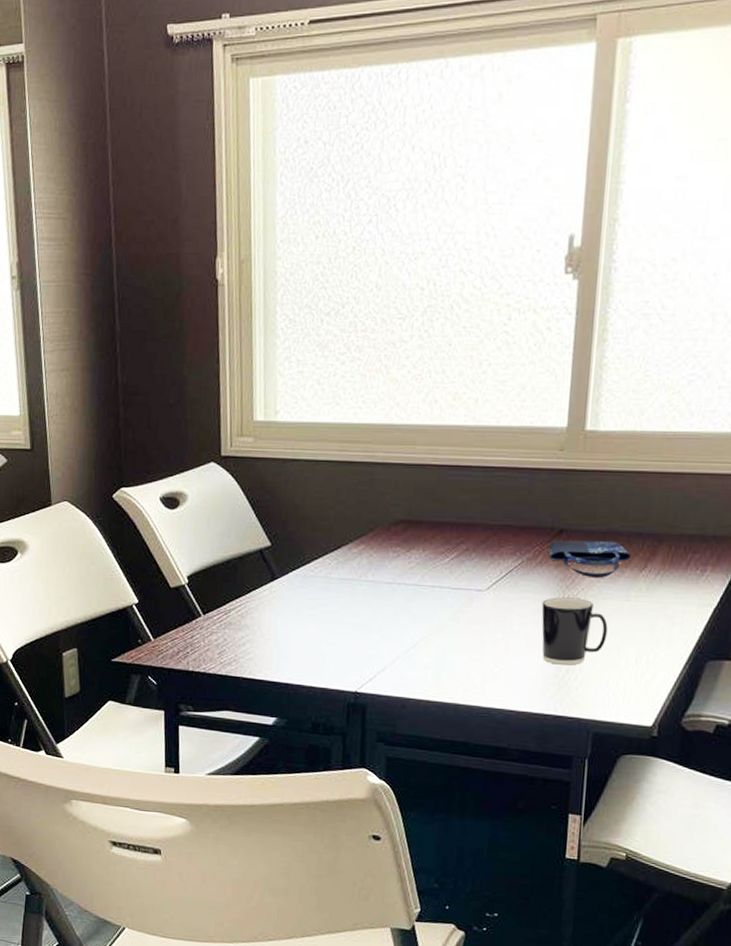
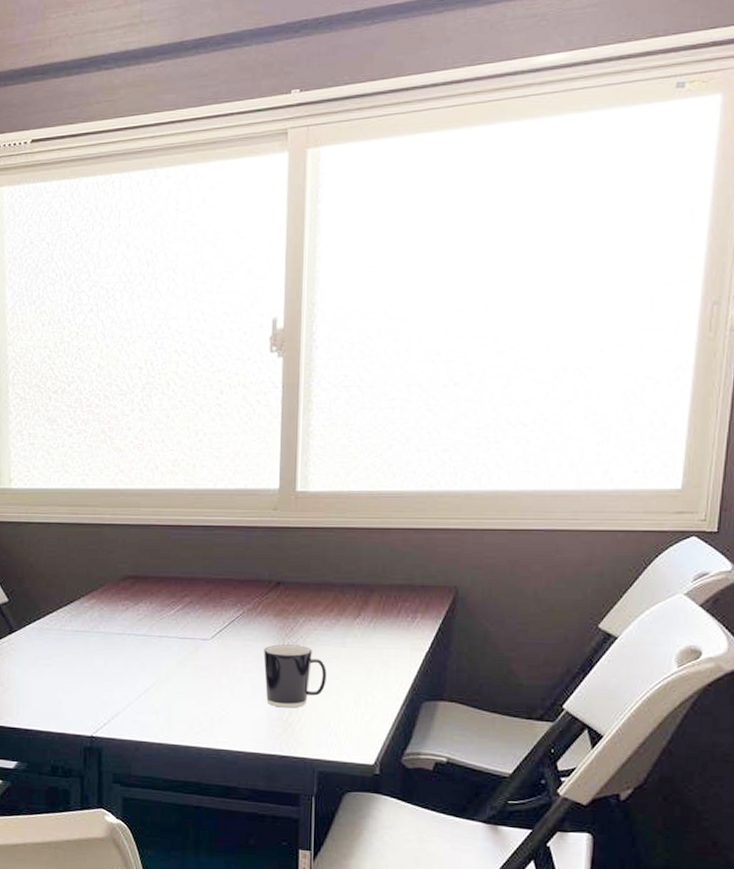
shopping bag: present [549,540,631,579] -> none [268,591,345,627]

